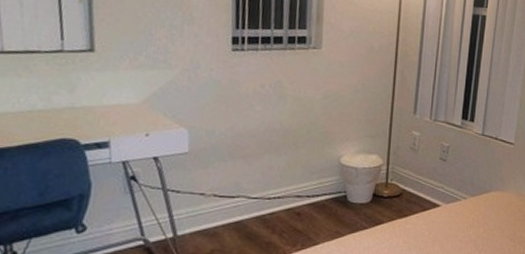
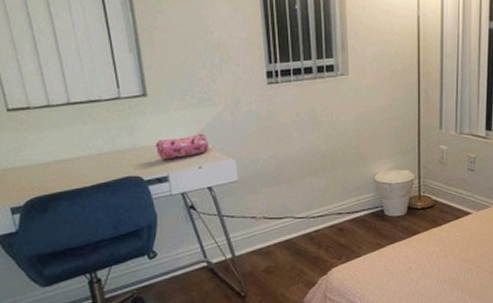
pencil case: none [97,97,160,123] -> present [155,133,209,159]

